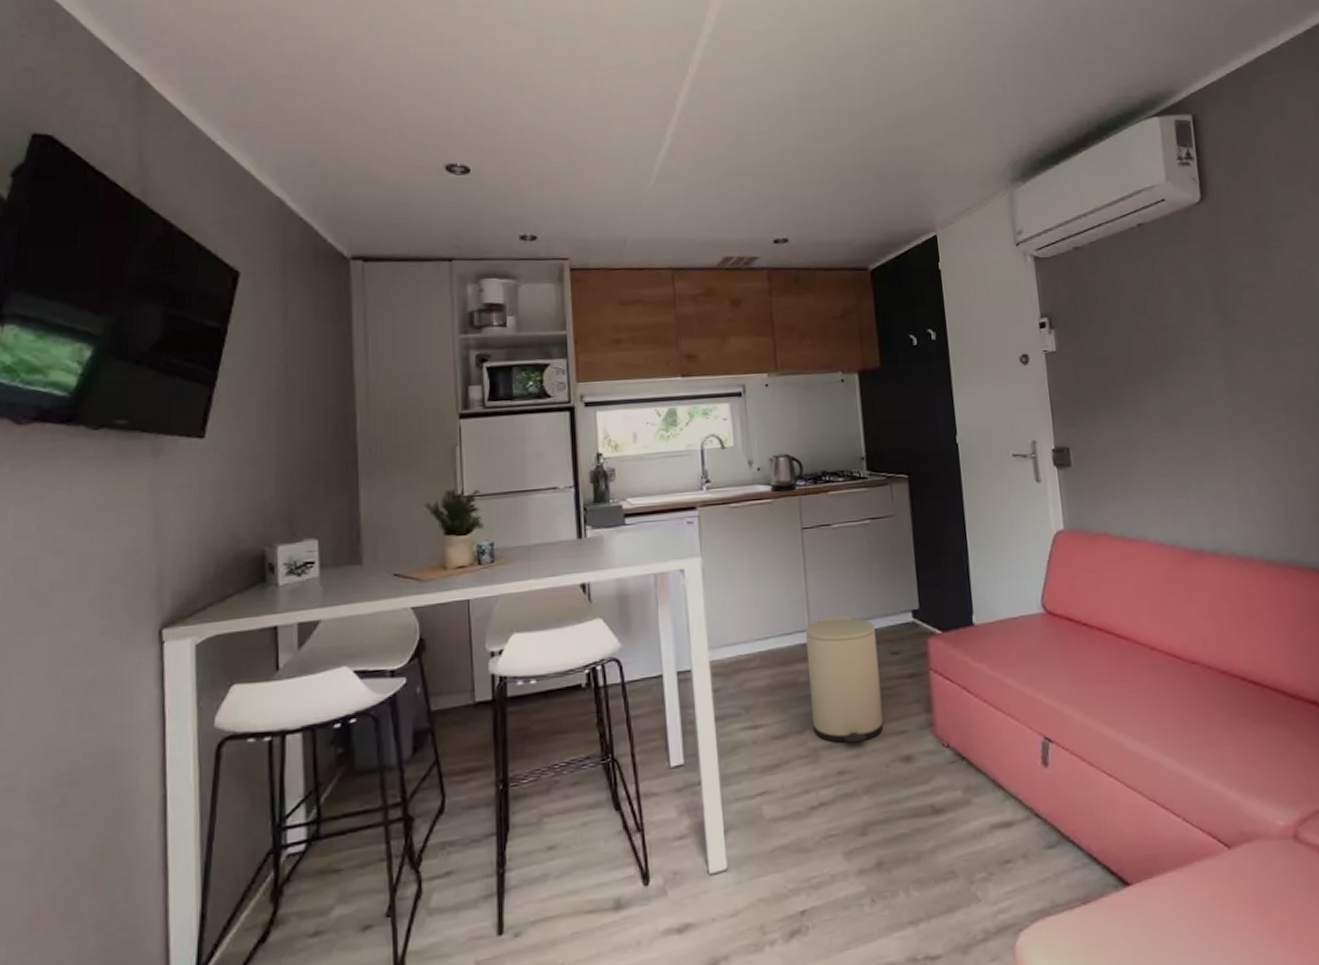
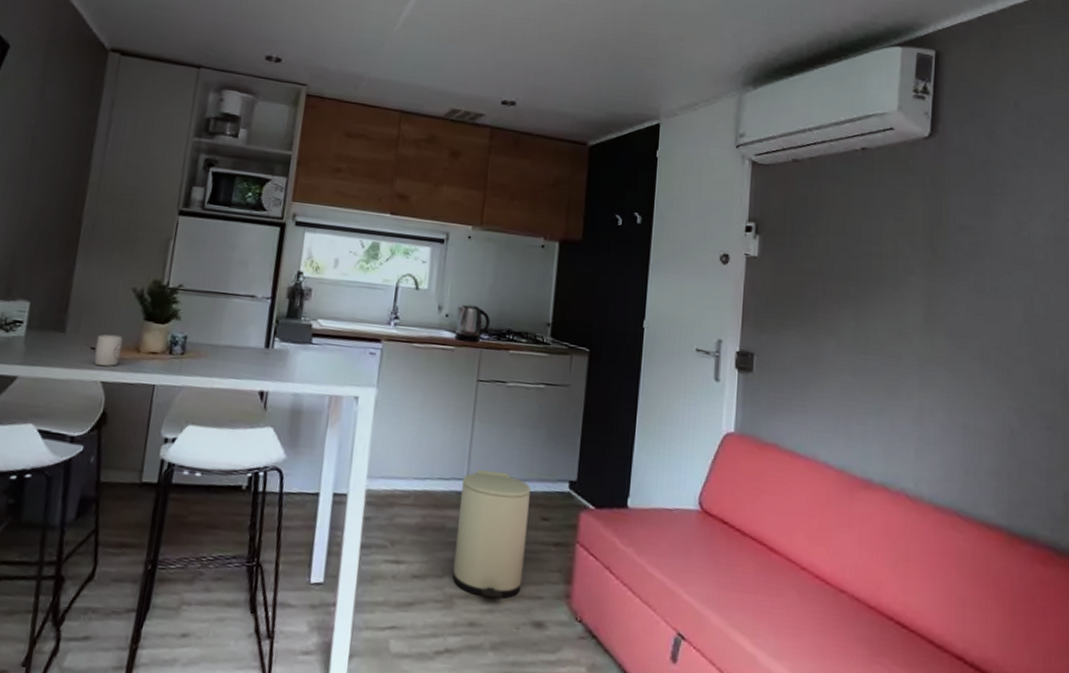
mug: none [398,555,427,592] -> present [93,334,123,367]

